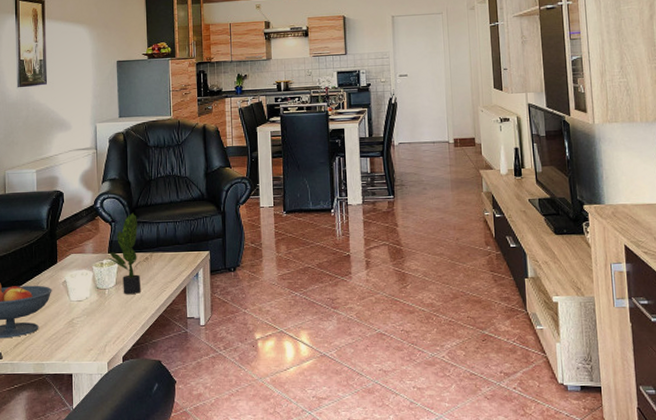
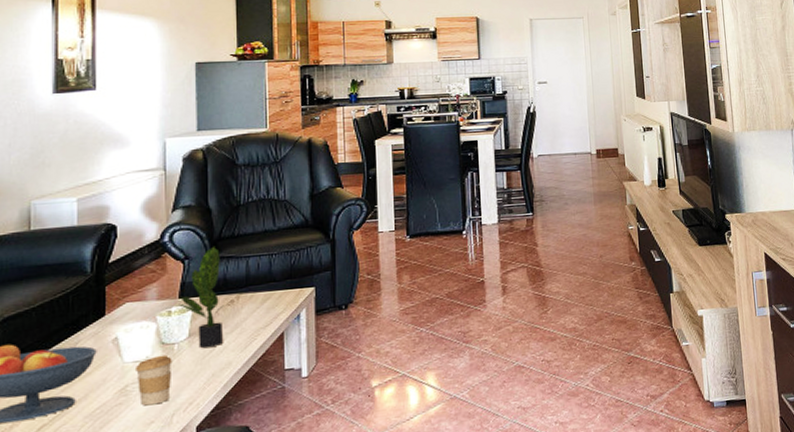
coffee cup: none [79,297,105,336] -> present [136,354,172,406]

